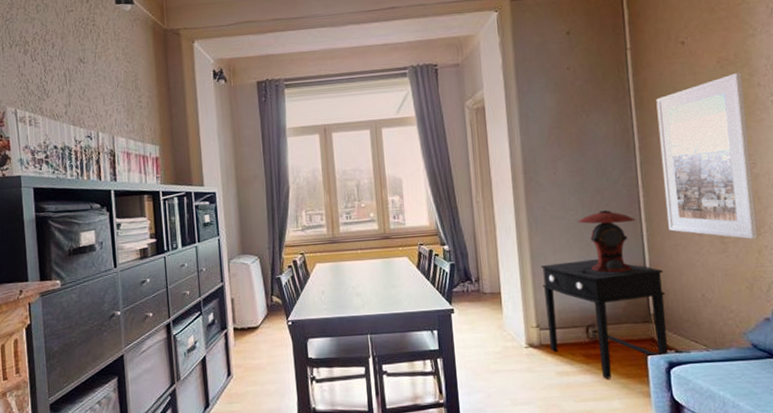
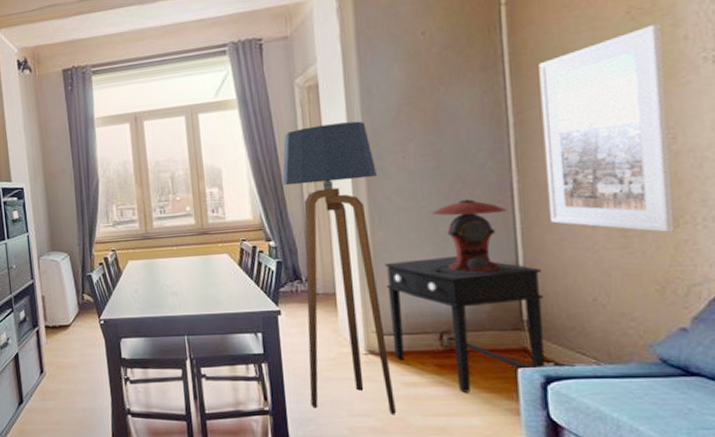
floor lamp: none [454,140,553,402] -> present [282,121,397,415]

